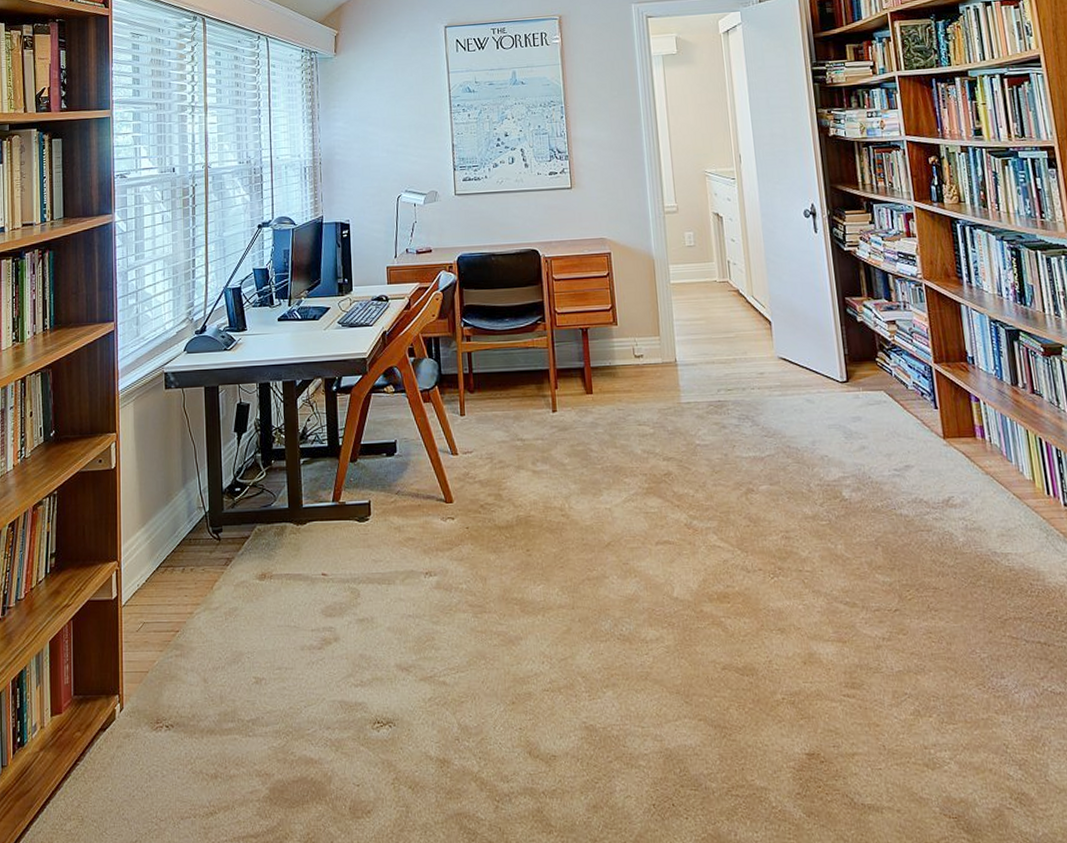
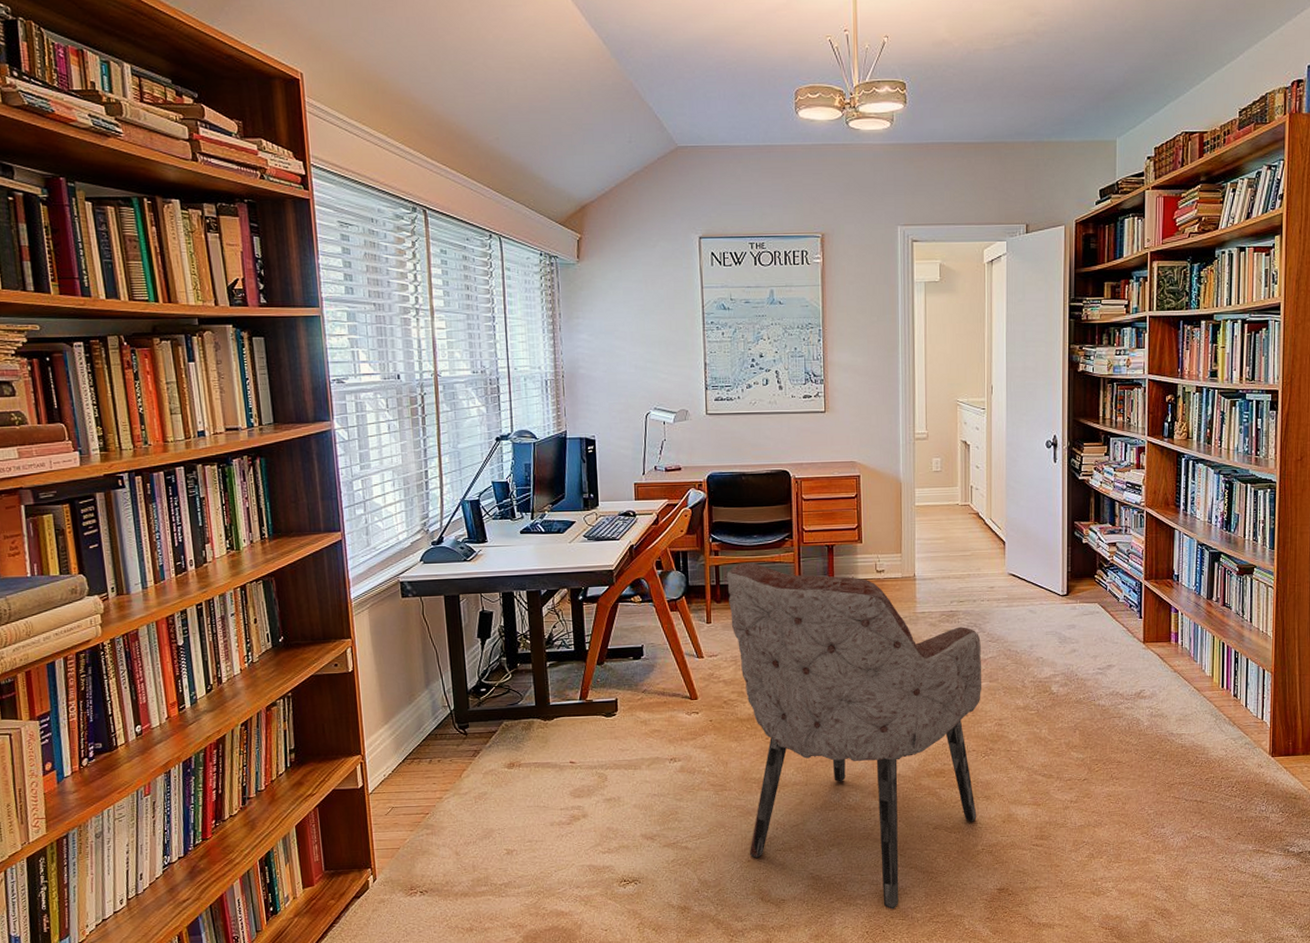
armchair: none [479,348,772,775] -> present [726,562,982,910]

